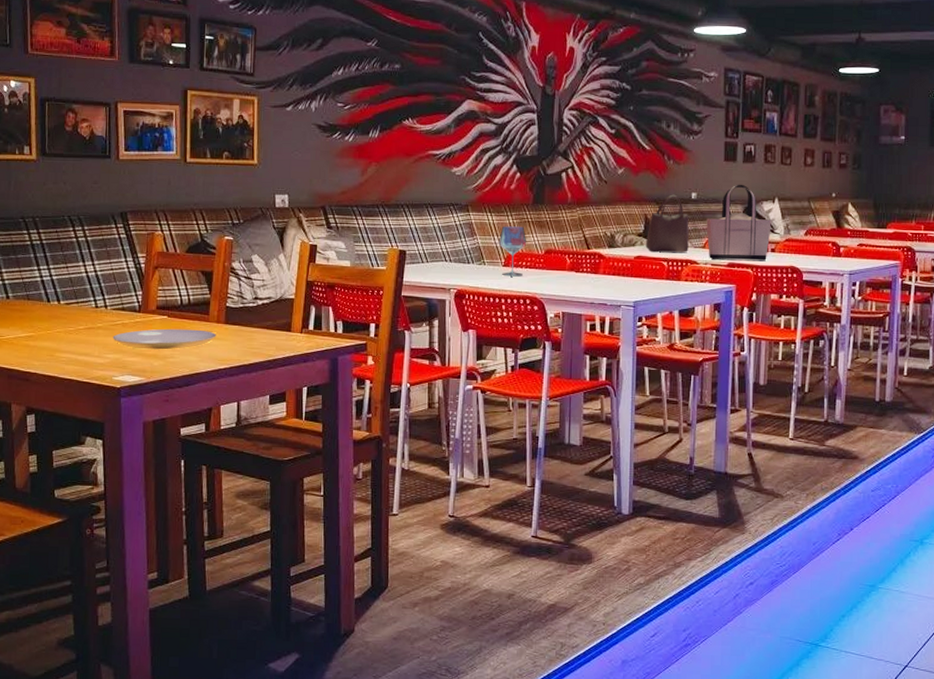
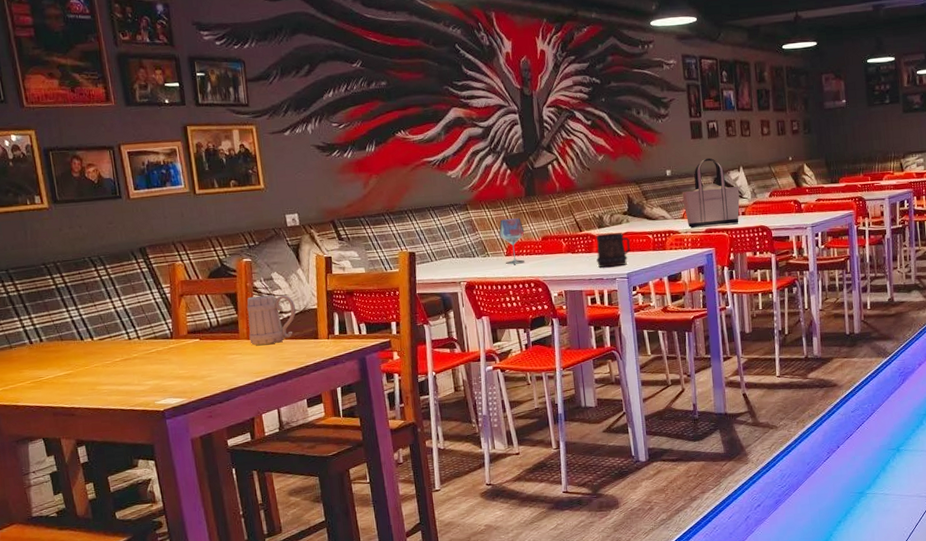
plate: present [112,328,216,350] -> none [149,348,249,373]
beer mug: none [219,277,272,332] -> present [247,294,296,346]
beer mug: none [602,254,641,292] -> present [595,233,630,267]
handbag: present [645,194,689,253] -> none [630,173,670,228]

